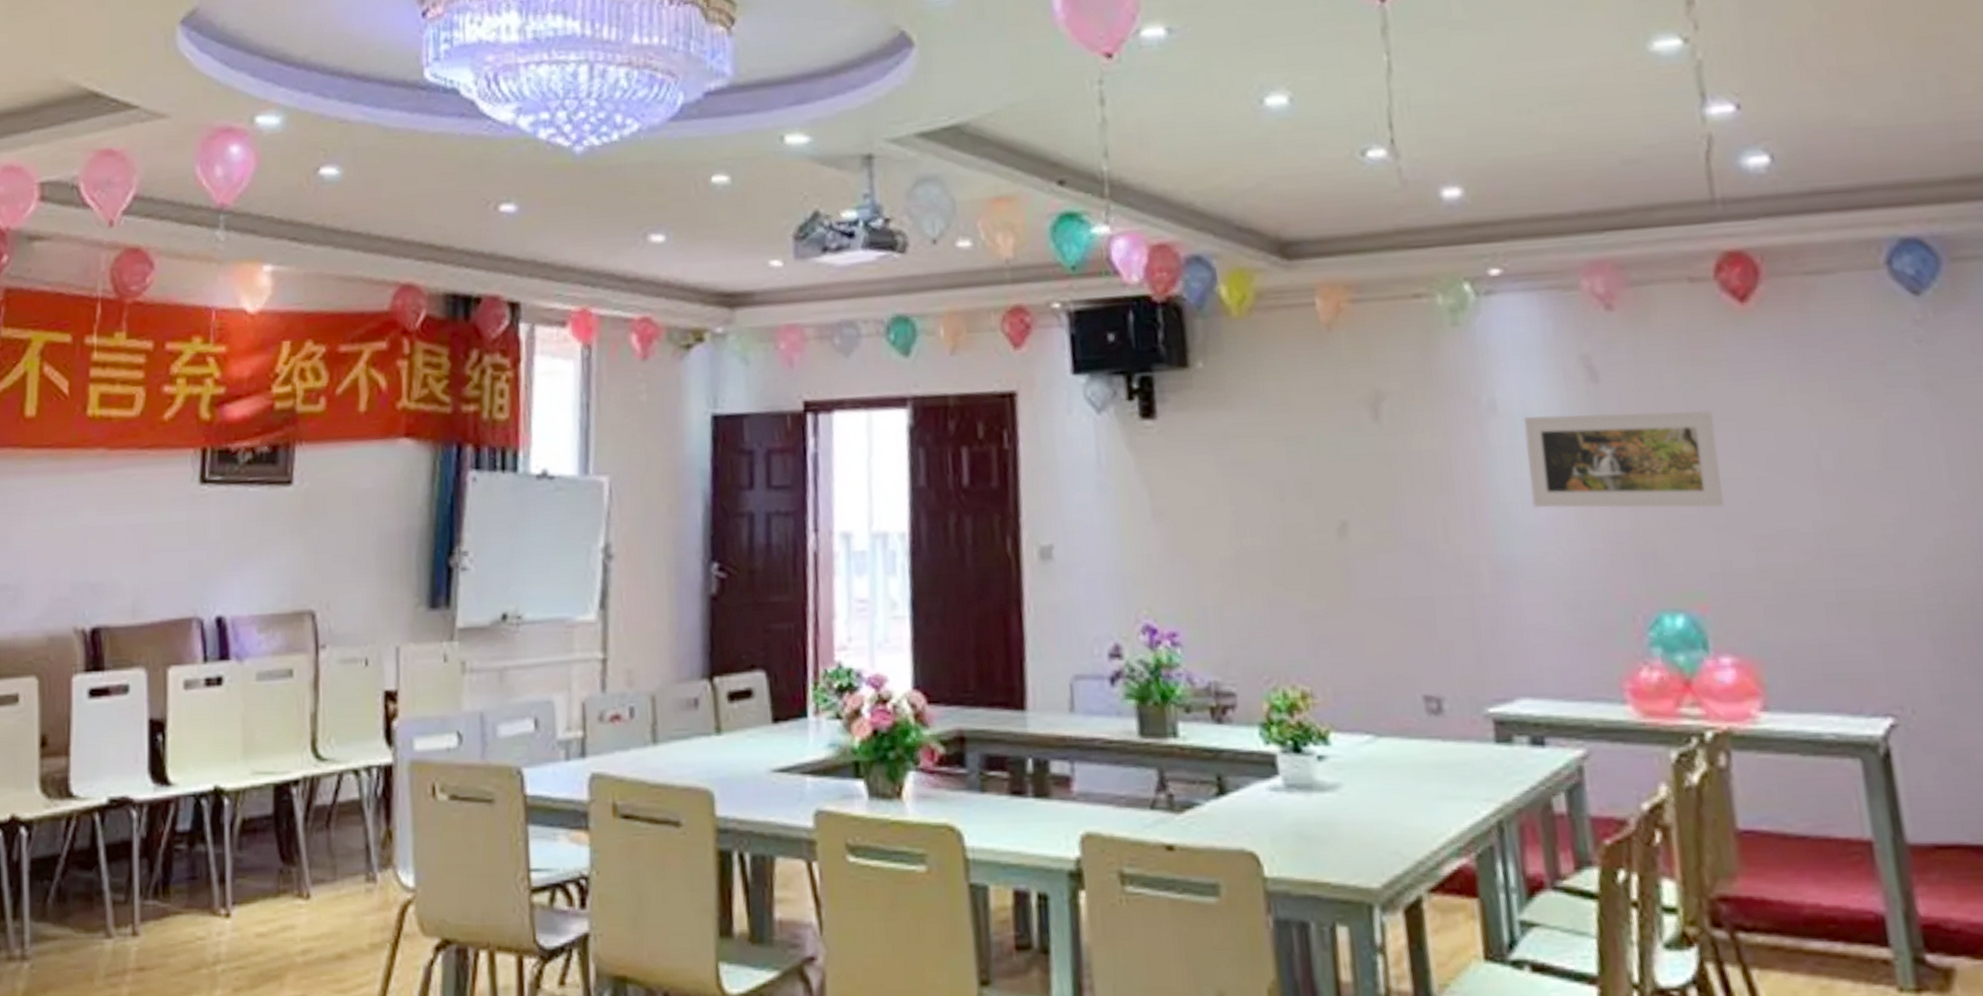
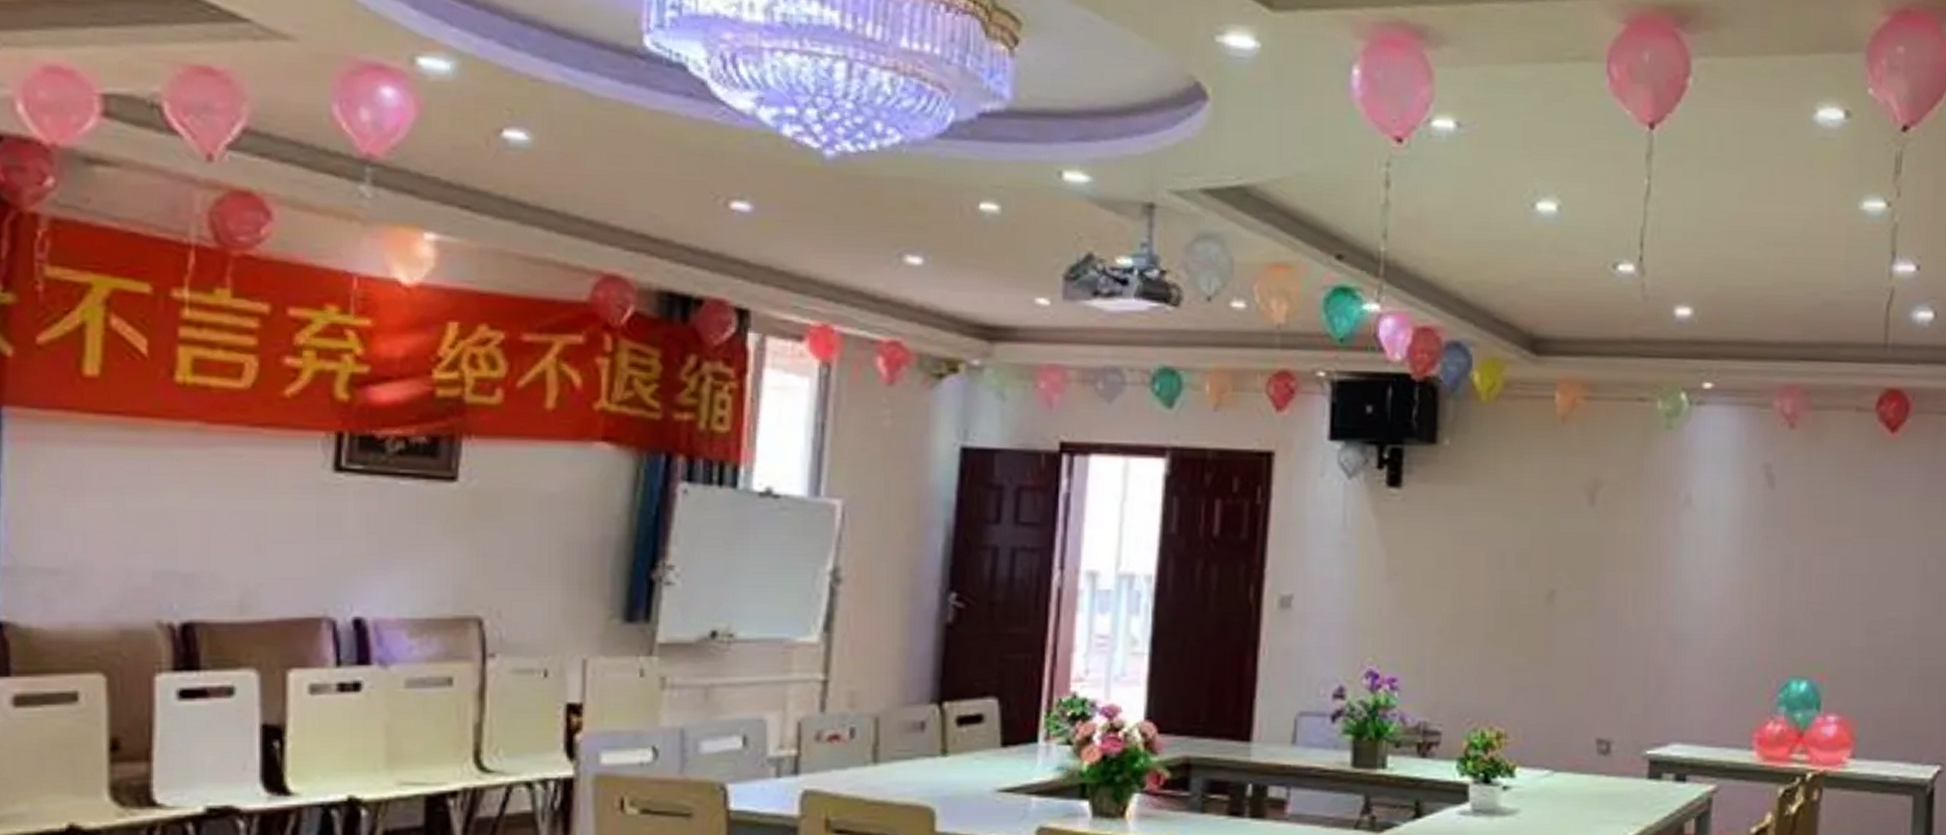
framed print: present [1523,410,1724,509] -> none [1706,512,1856,597]

